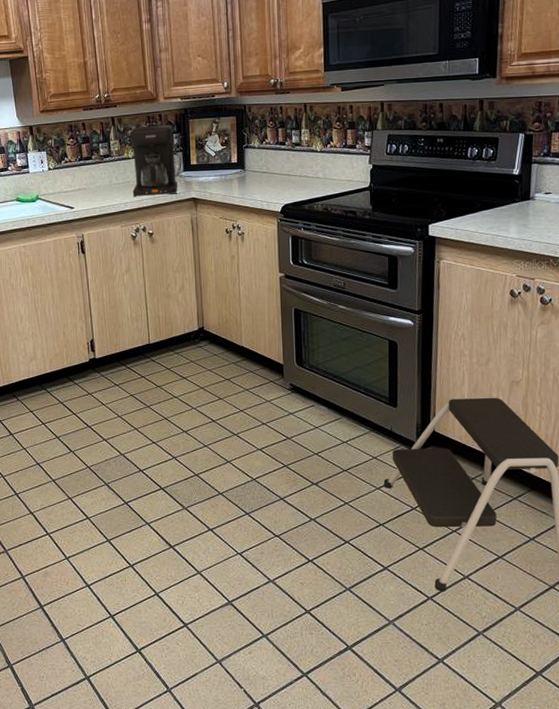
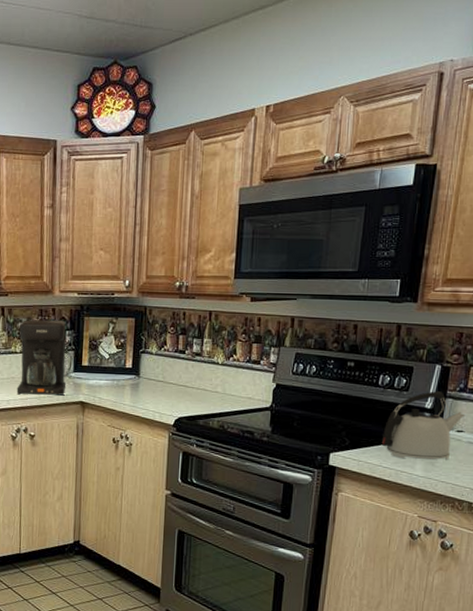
kettle: none [475,158,551,224] -> present [381,391,465,460]

